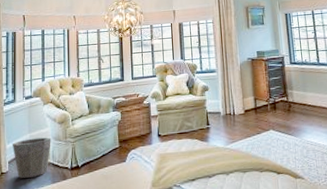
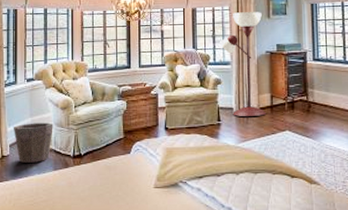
floor lamp: none [204,23,251,120] -> present [219,12,266,116]

